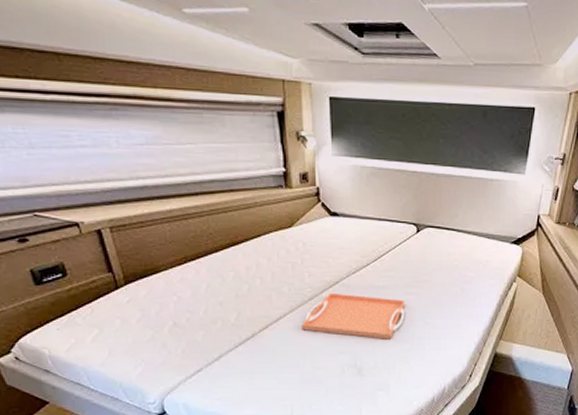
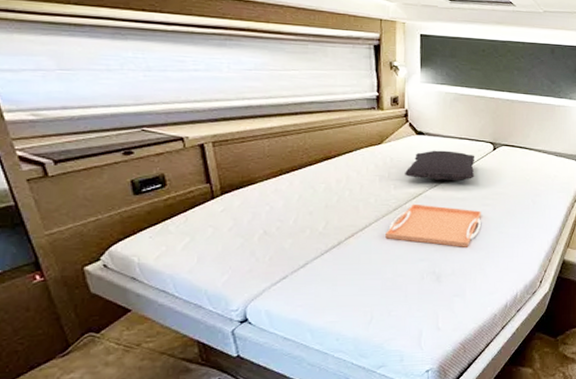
pillow: none [319,233,397,268] -> present [405,150,475,181]

